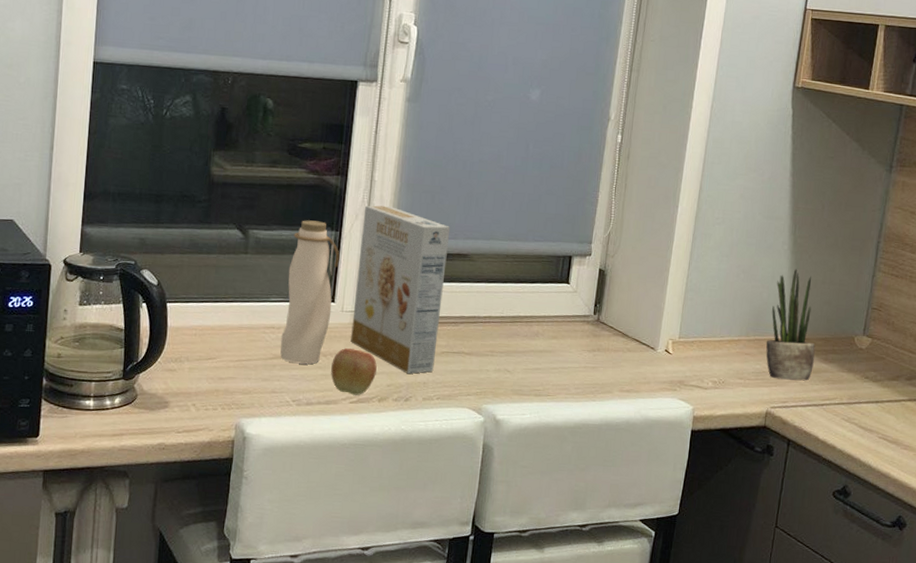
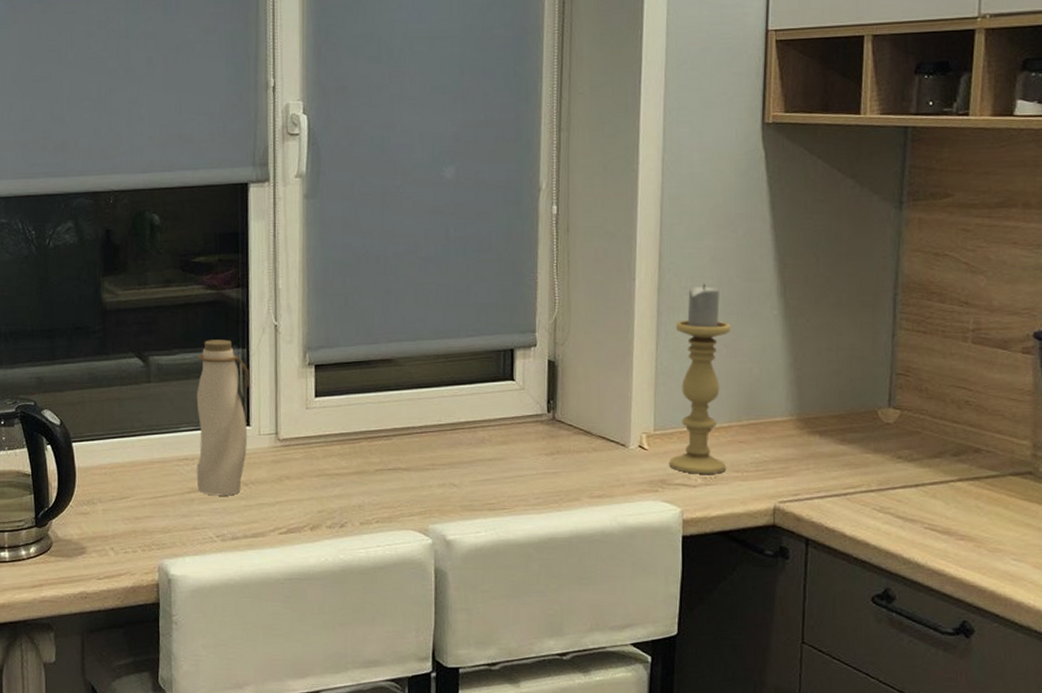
apple: present [331,348,377,395] -> none [254,475,305,525]
cereal box: present [351,205,451,374] -> none [271,315,370,497]
candle holder: none [688,217,750,380] -> present [669,284,731,474]
potted plant: present [766,269,815,381] -> none [763,337,828,468]

